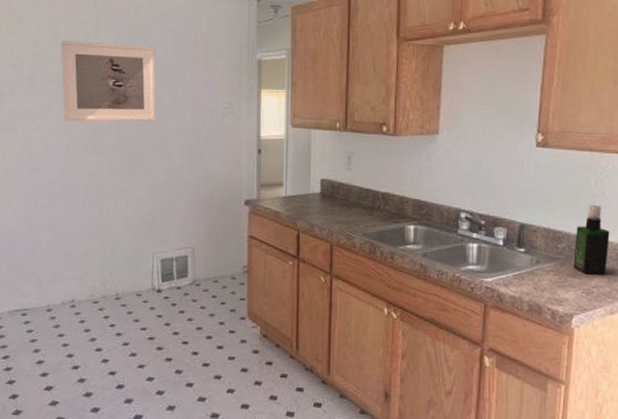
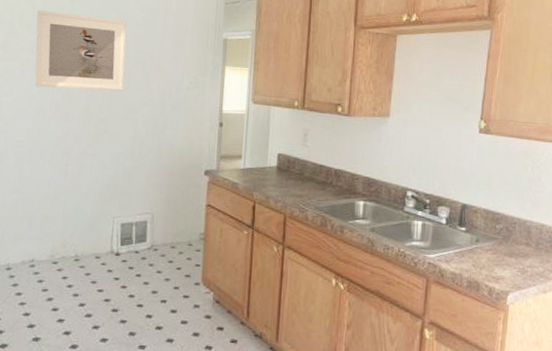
spray bottle: present [573,204,610,275] -> none [510,189,544,256]

